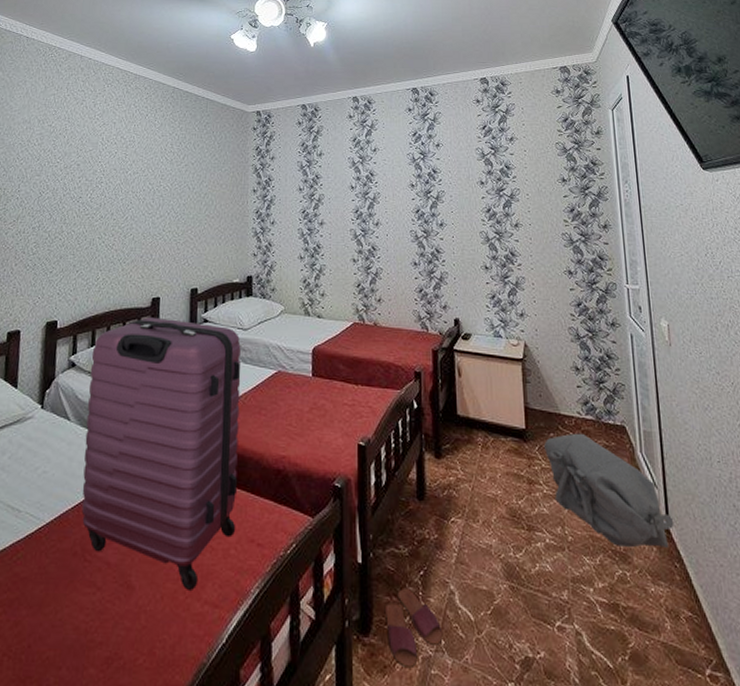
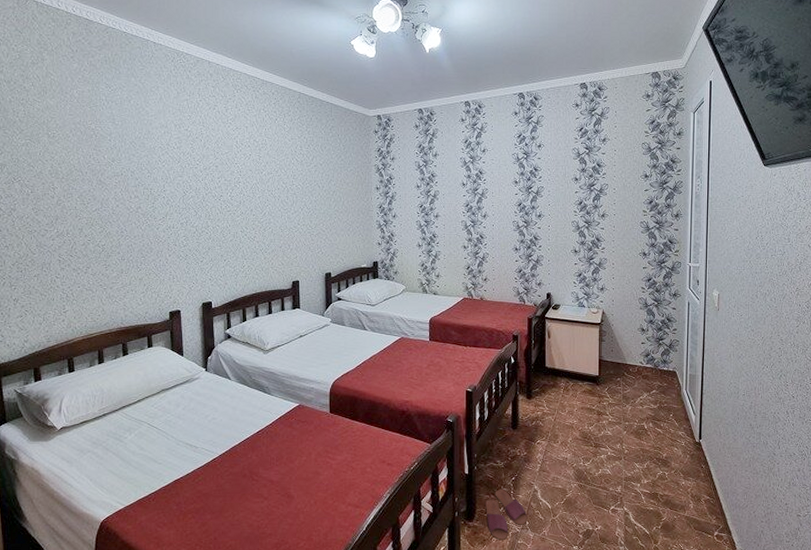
suitcase: present [81,317,241,590] -> none [244,297,371,497]
duffel bag: present [543,433,674,548] -> none [611,377,705,456]

